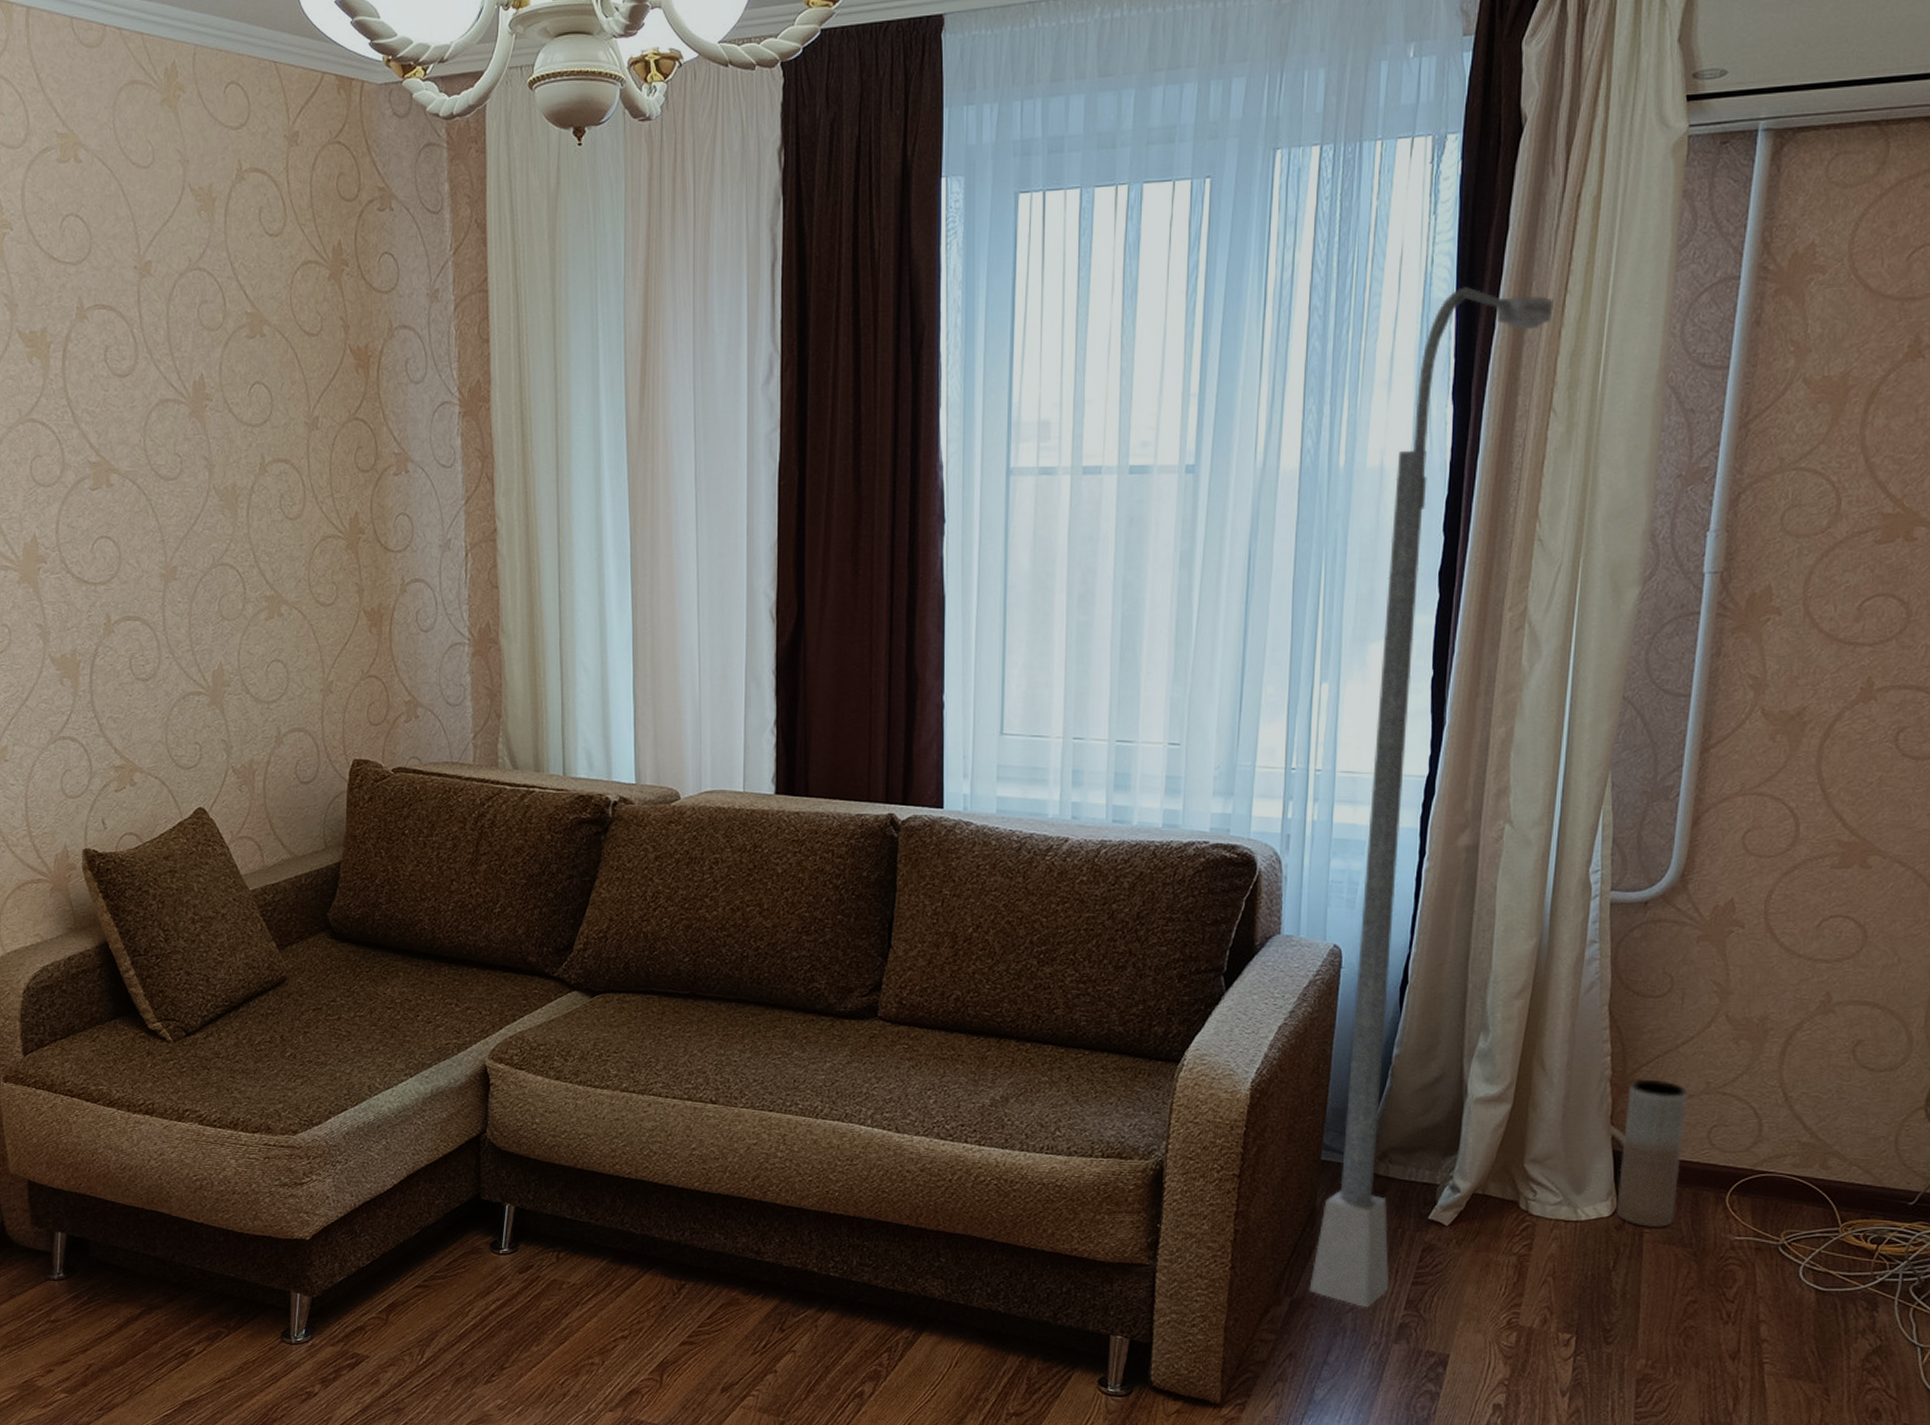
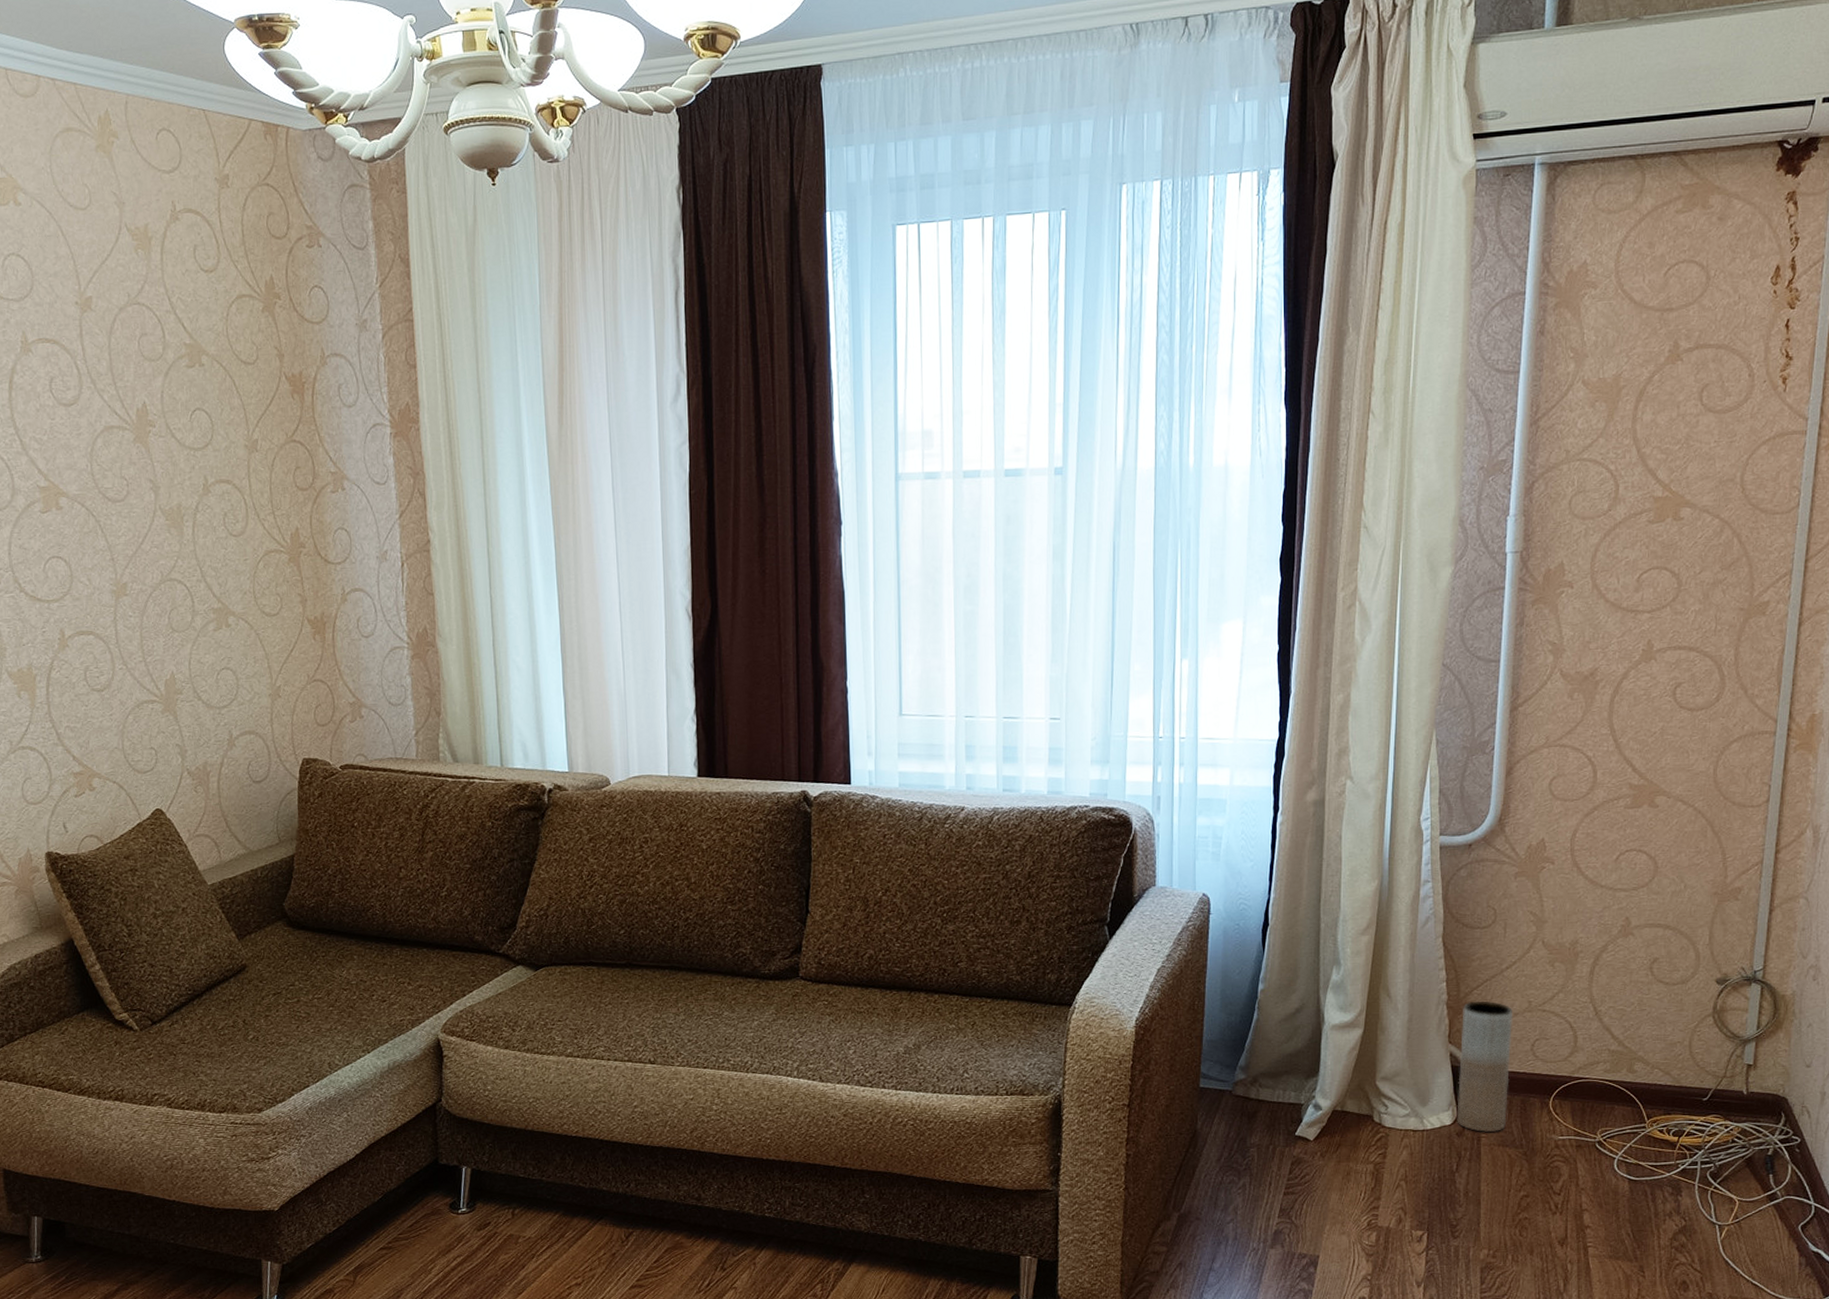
floor lamp: present [1309,287,1555,1307] -> none [1194,304,1369,1217]

